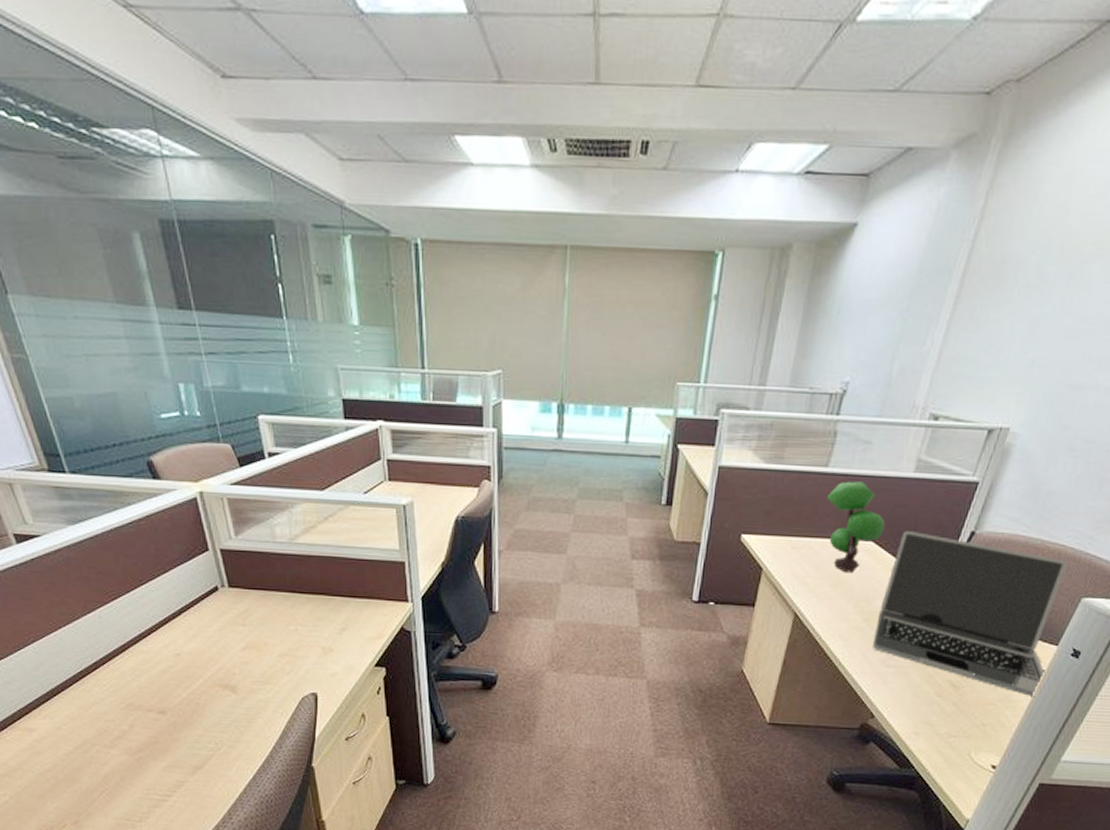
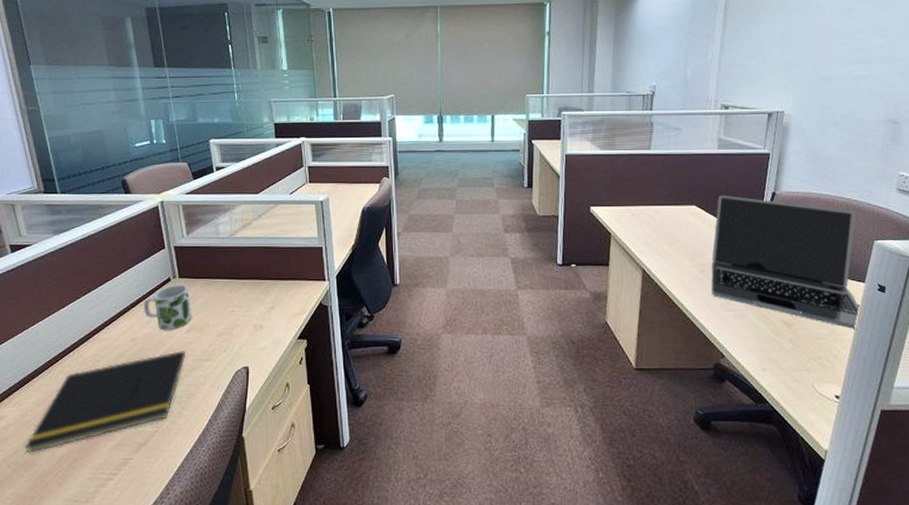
notepad: none [63,669,242,769] -> present [24,350,186,453]
mug: none [186,594,247,647] -> present [143,284,192,331]
plant: present [826,481,886,573] -> none [653,159,704,233]

